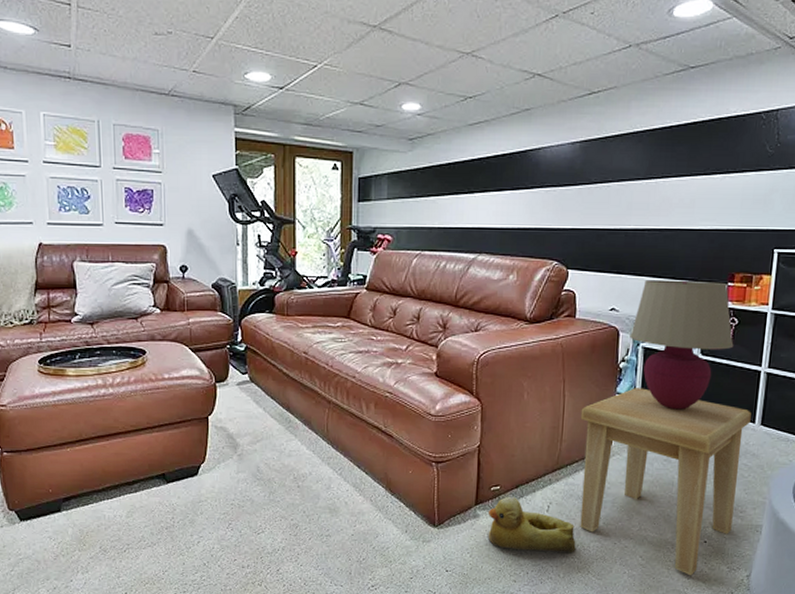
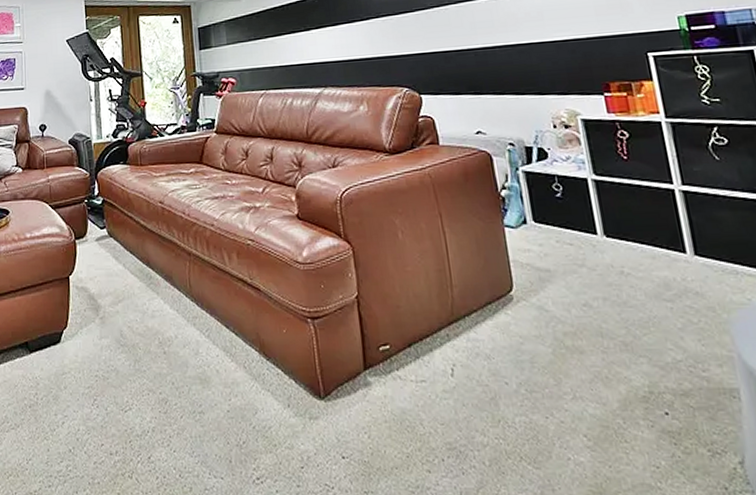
rubber duck: present [488,496,576,554] -> none [380,357,498,432]
side table: present [580,388,752,576] -> none [467,218,698,463]
table lamp: present [630,279,734,410] -> none [505,93,632,242]

